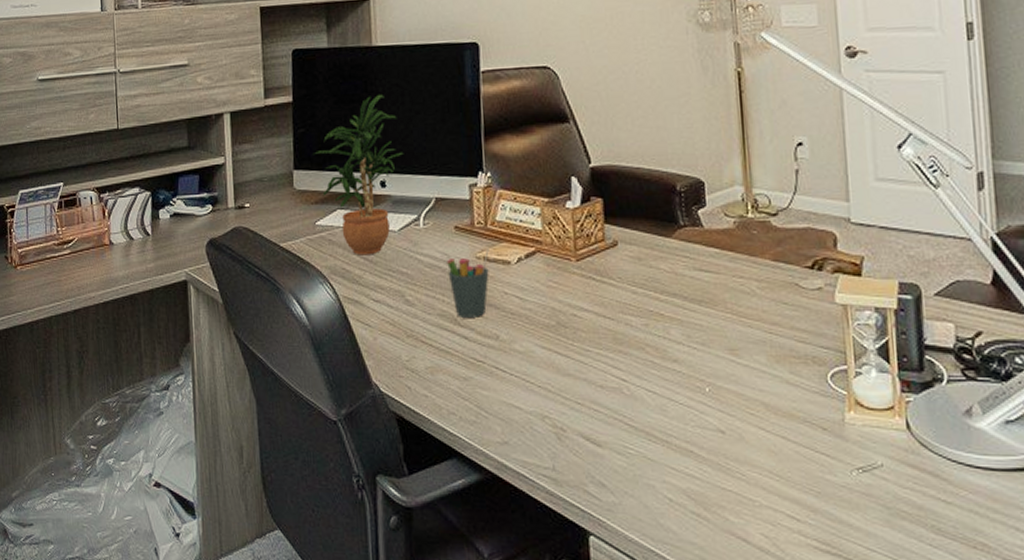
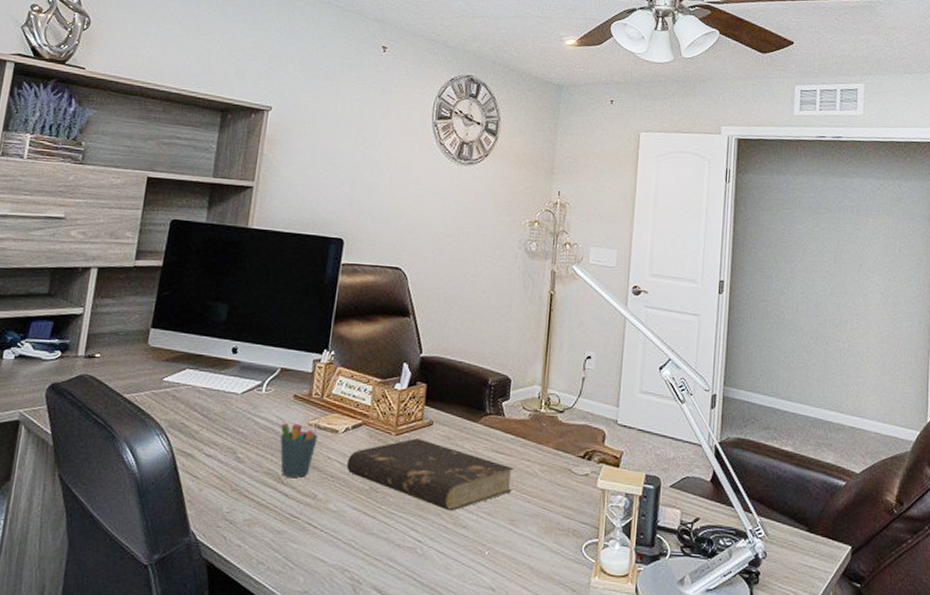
potted plant: present [313,94,404,256] -> none [173,270,259,414]
book: none [526,262,727,344] -> present [347,438,514,512]

